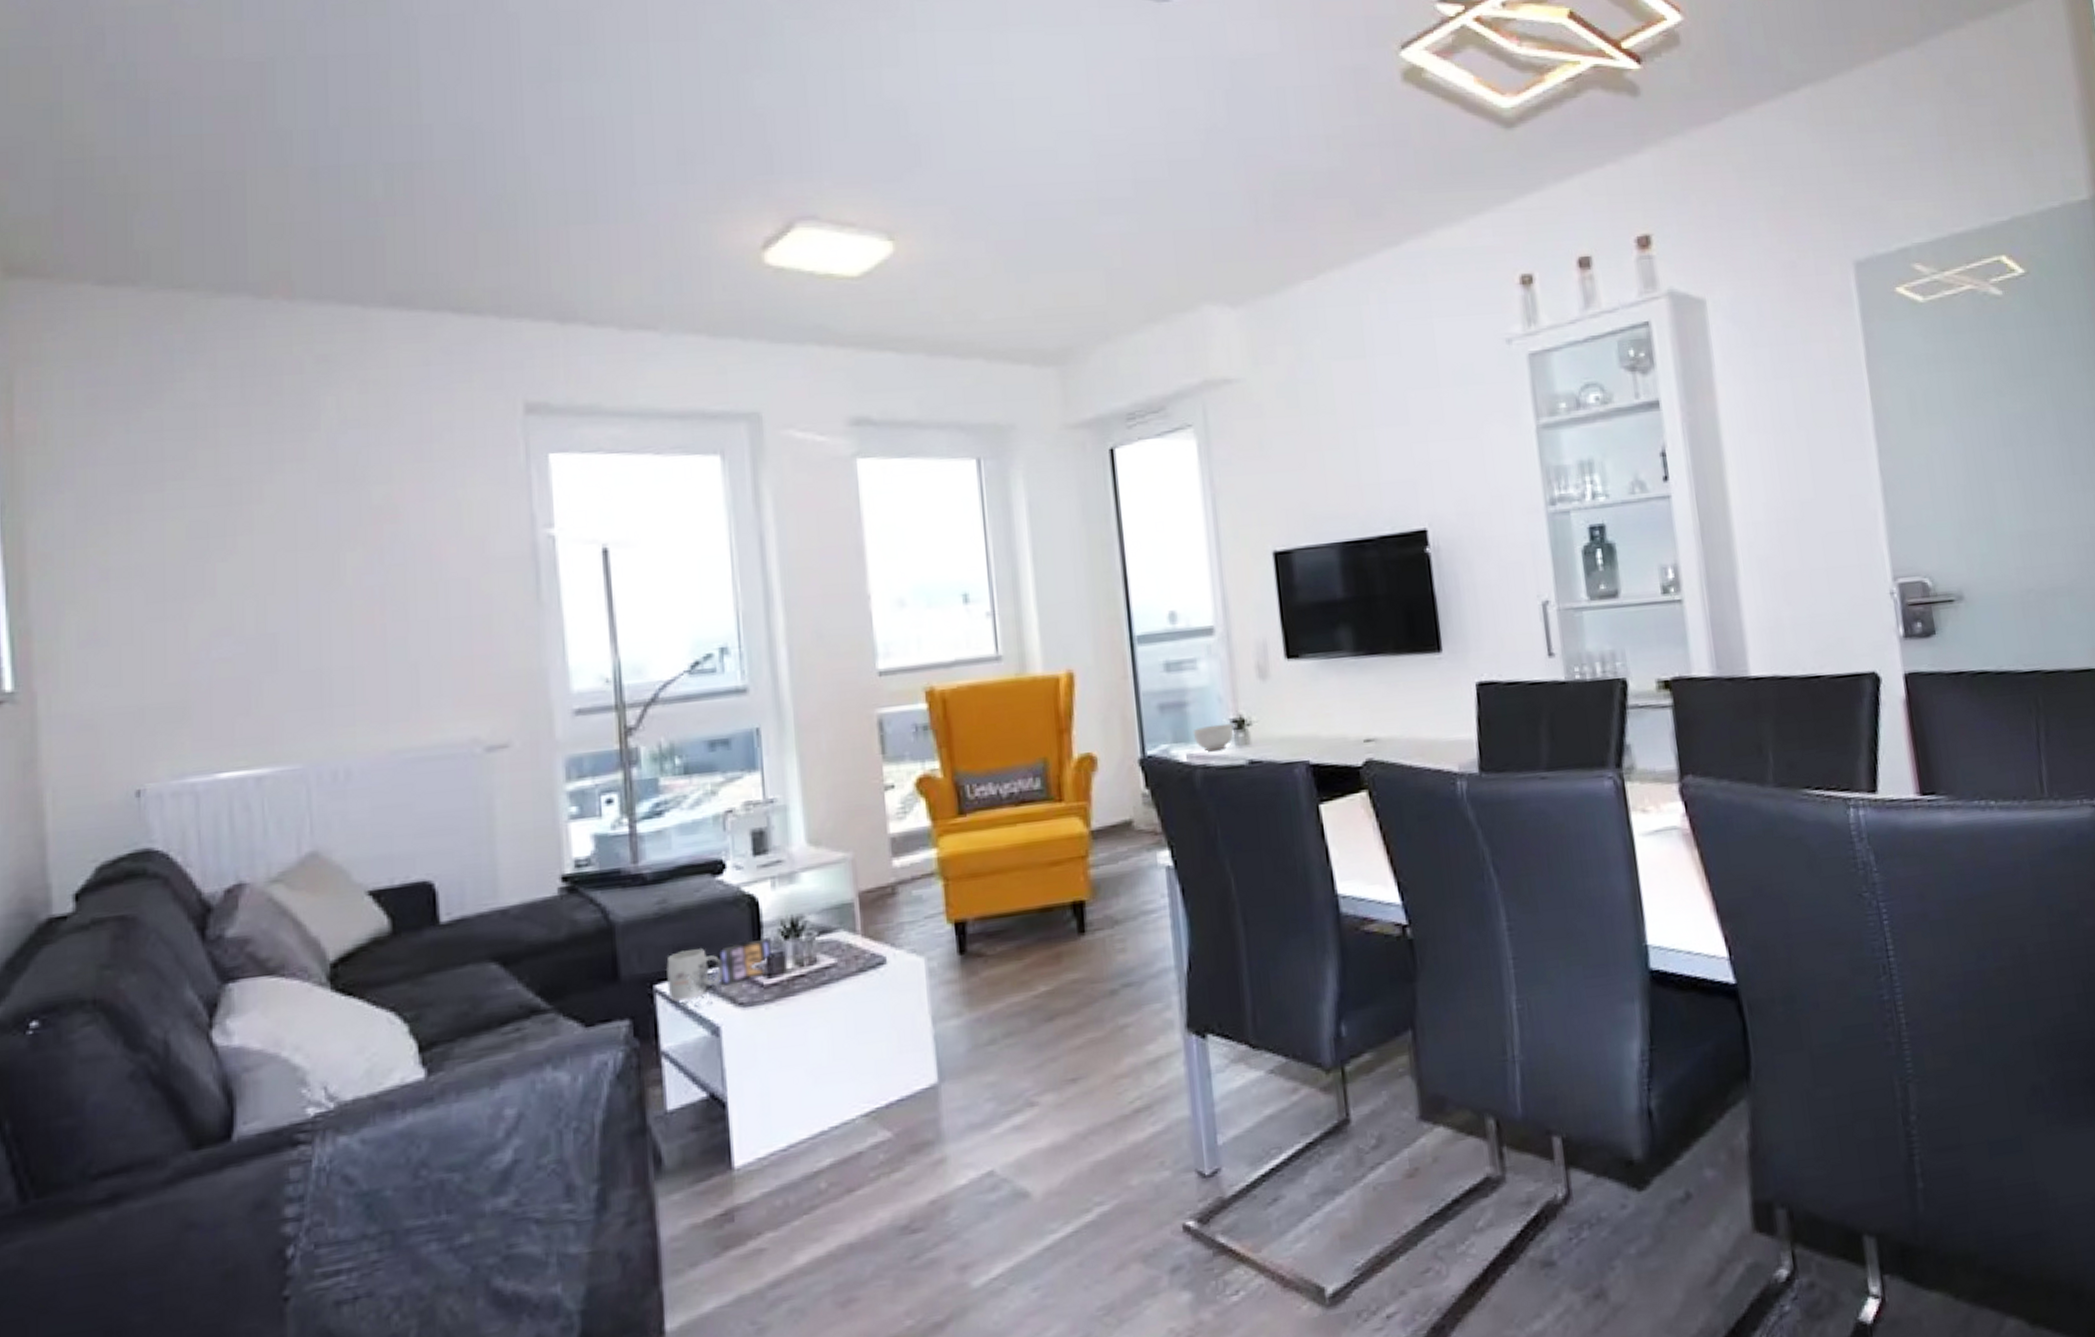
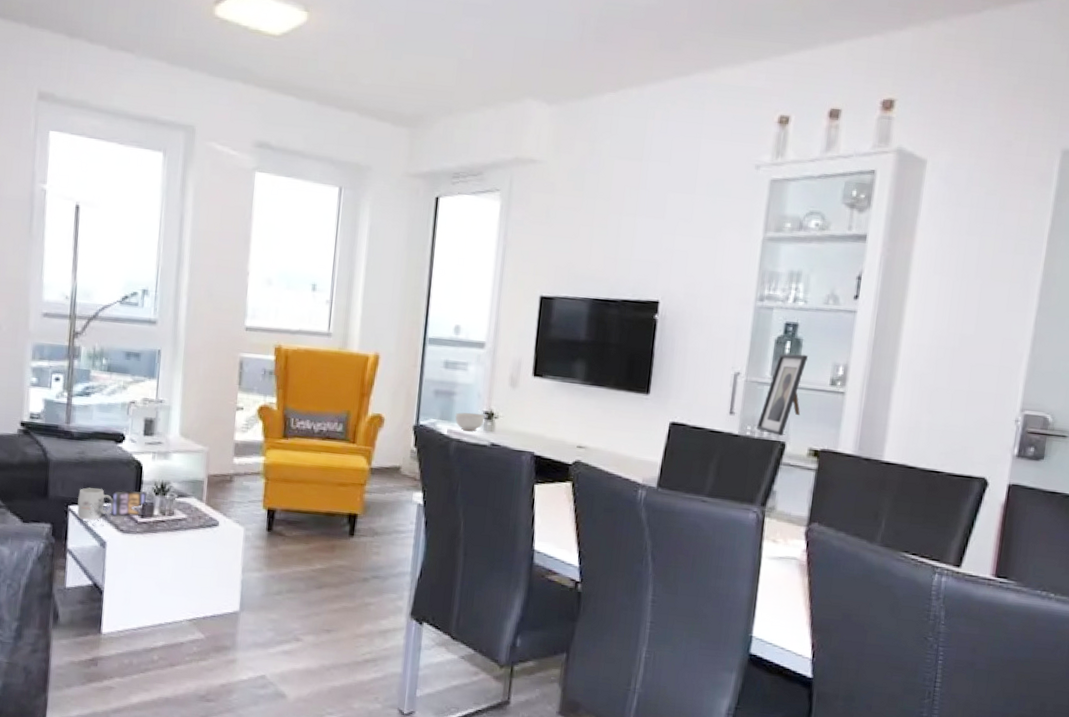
picture frame: none [1585,561,1636,672] -> present [756,353,809,436]

